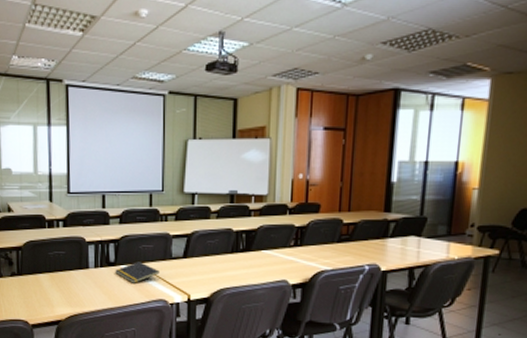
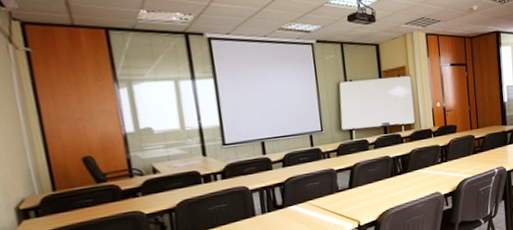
notepad: present [115,262,160,283] -> none [284,199,329,222]

